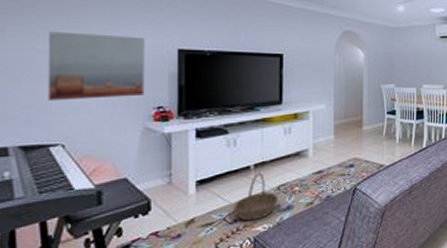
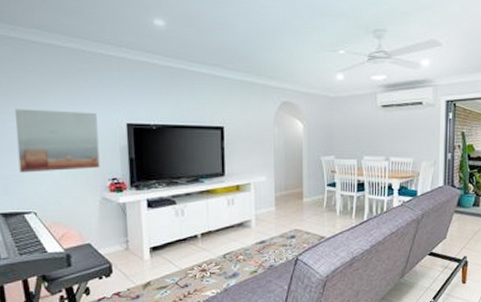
basket: present [233,172,278,221] -> none [184,241,224,286]

